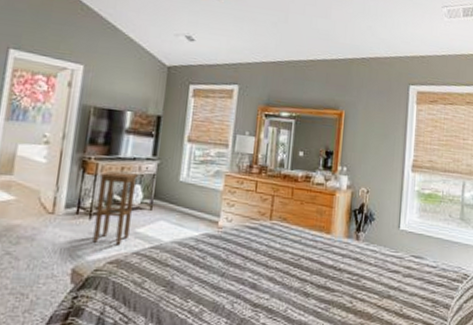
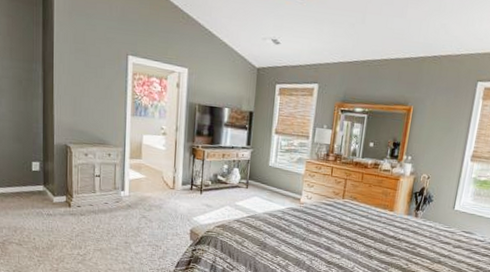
stool: present [92,171,138,246] -> none [204,157,236,214]

